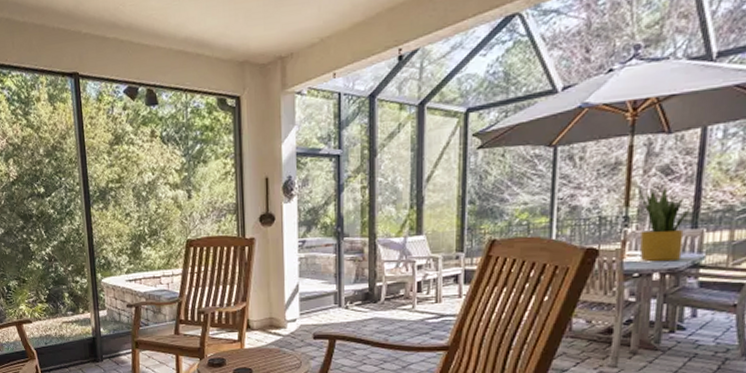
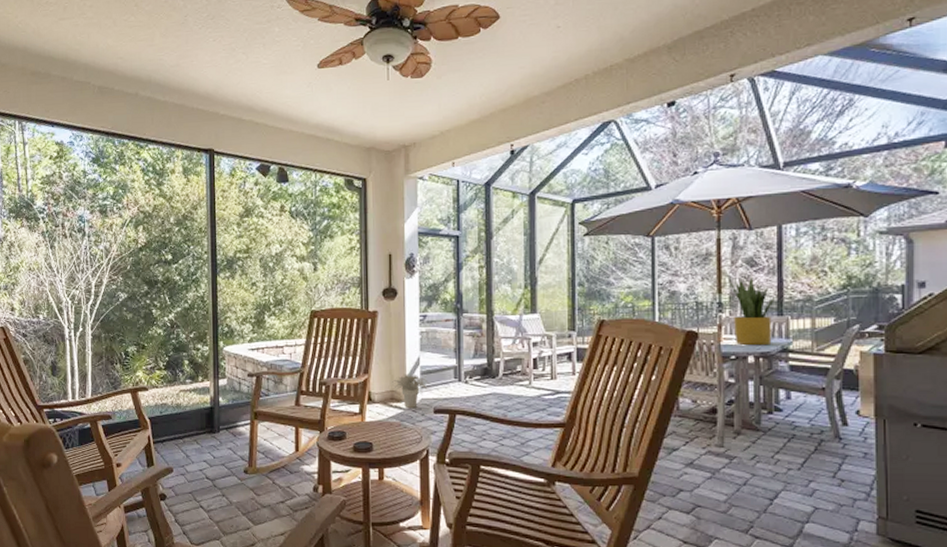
potted plant: none [271,300,308,335] -> present [392,373,429,409]

